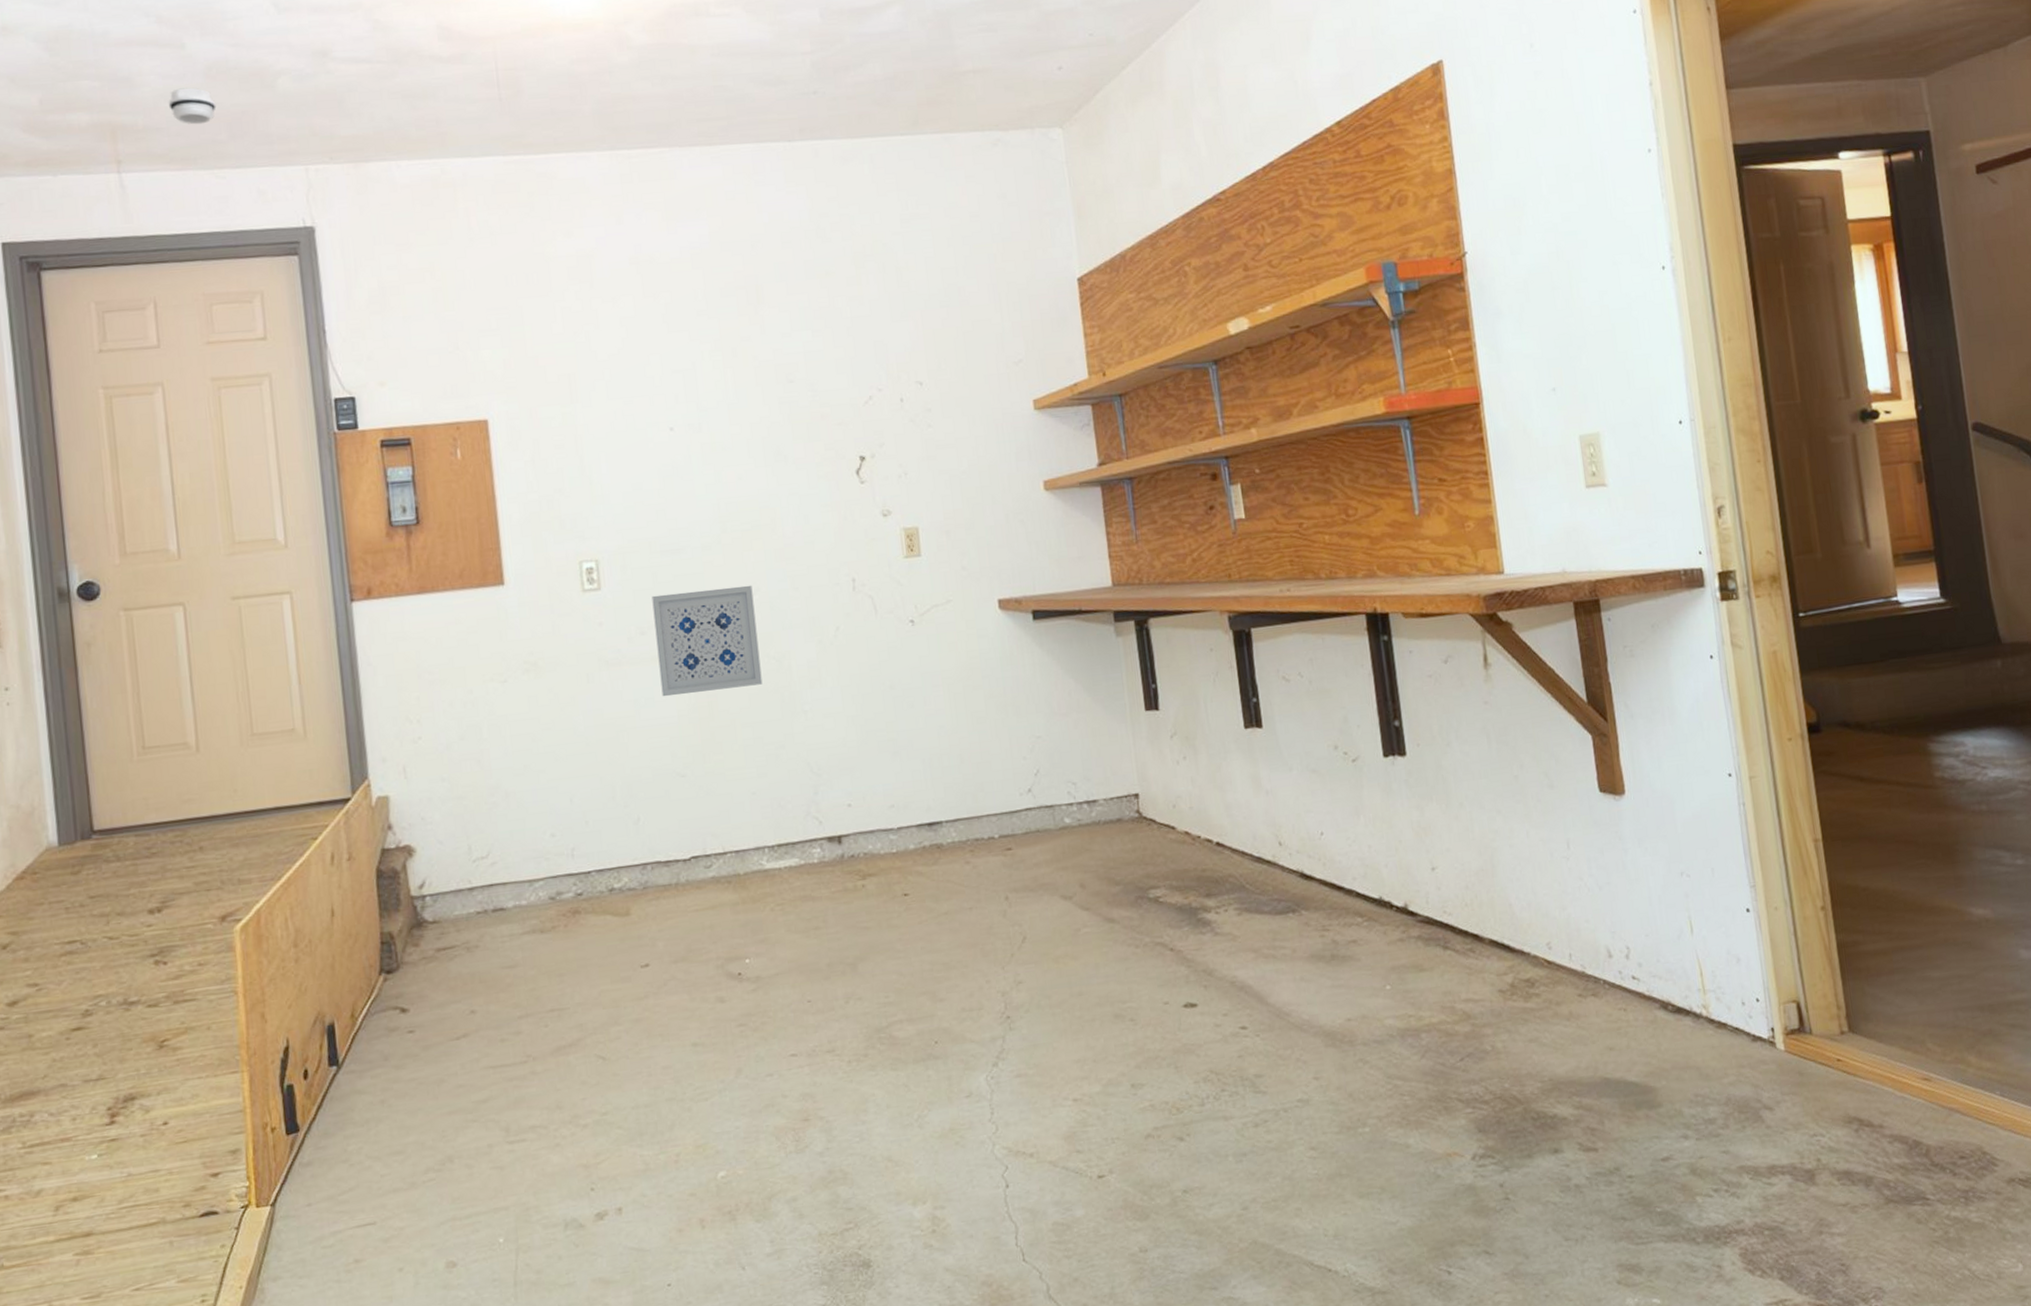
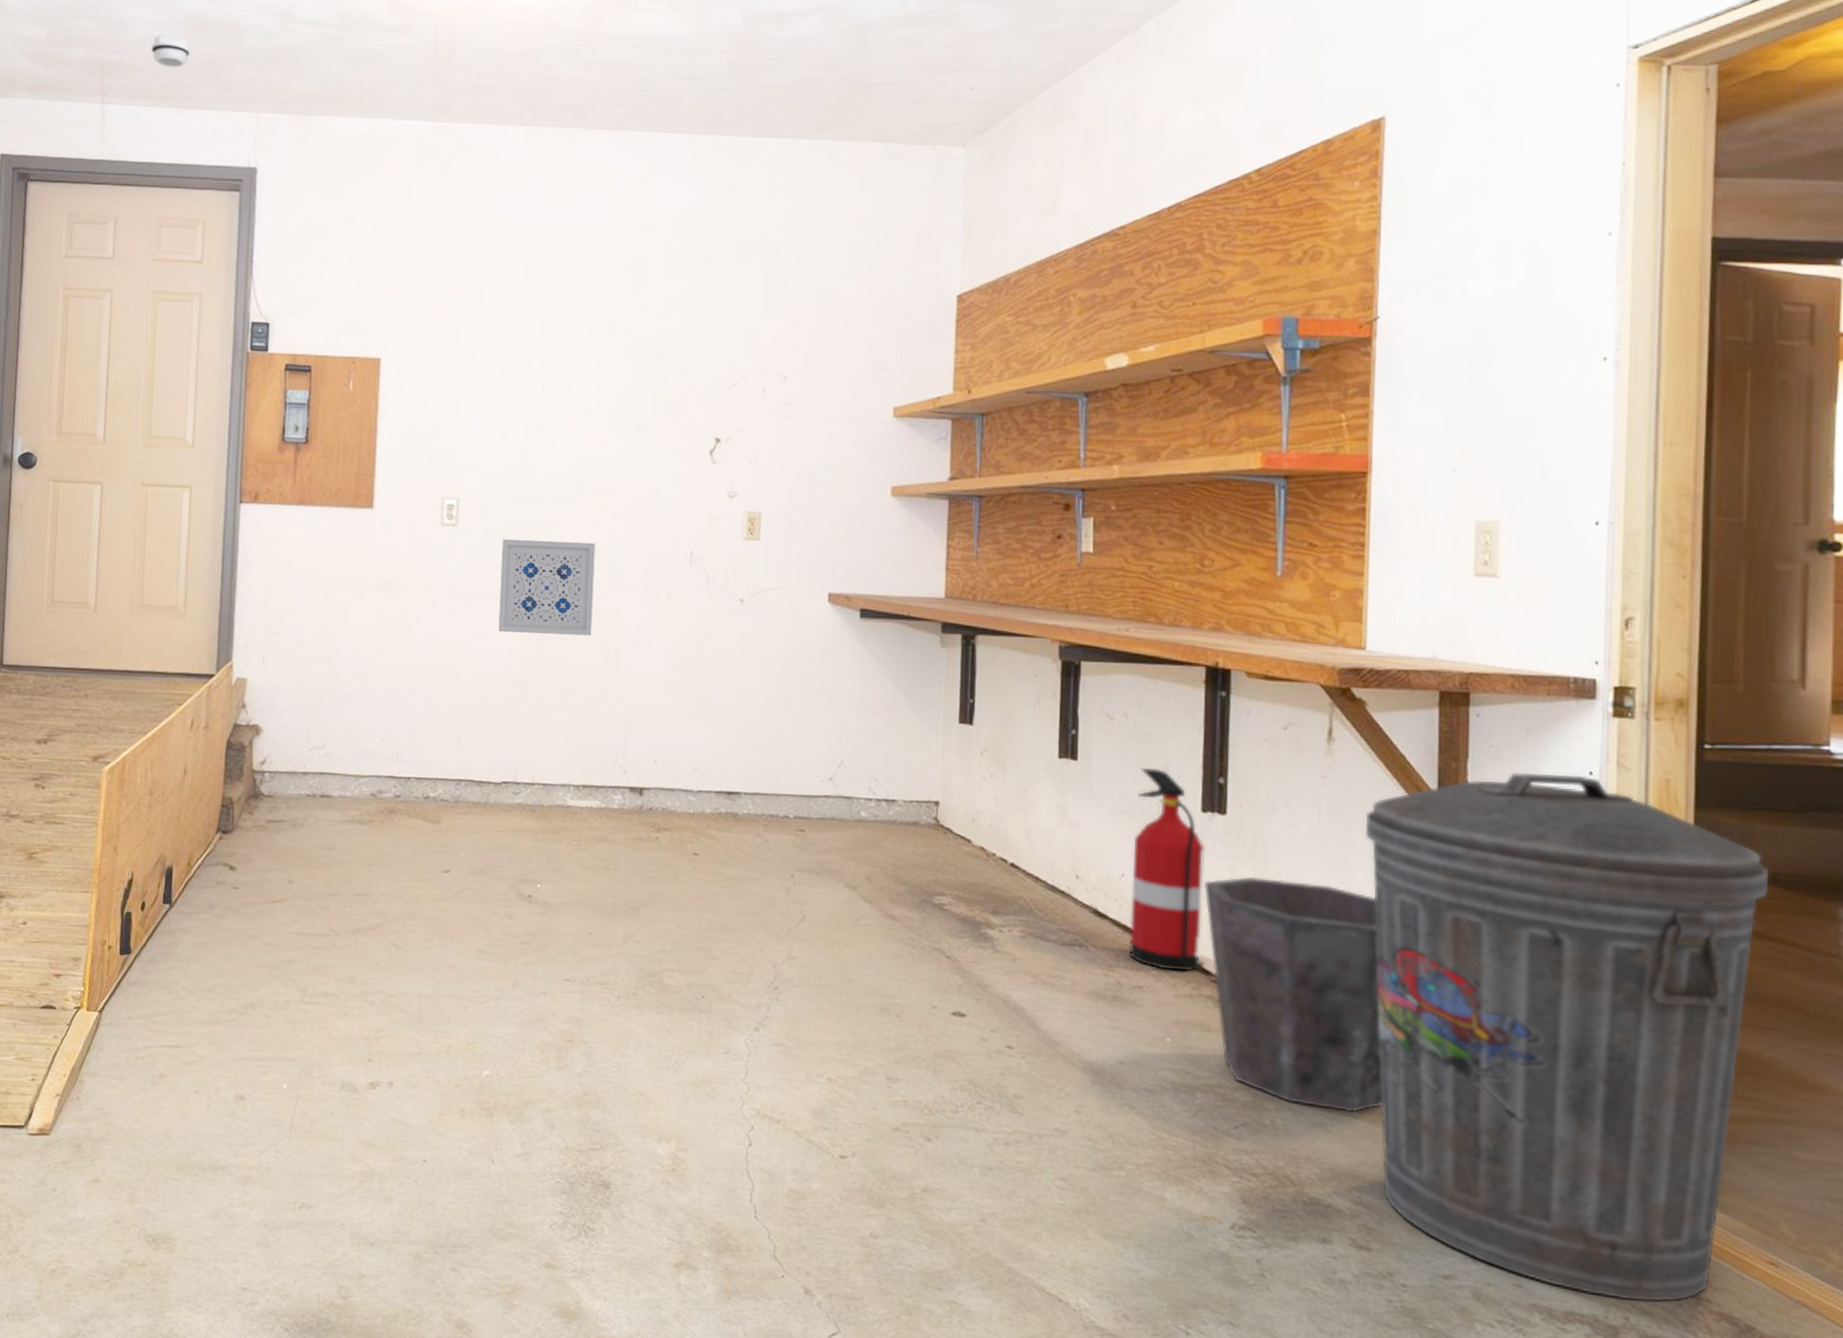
fire extinguisher: none [1321,722,1406,920] -> present [1129,768,1205,971]
waste bin: none [1396,806,1586,1025] -> present [1203,876,1383,1113]
trash can: none [1528,660,1879,1146] -> present [1365,772,1769,1302]

